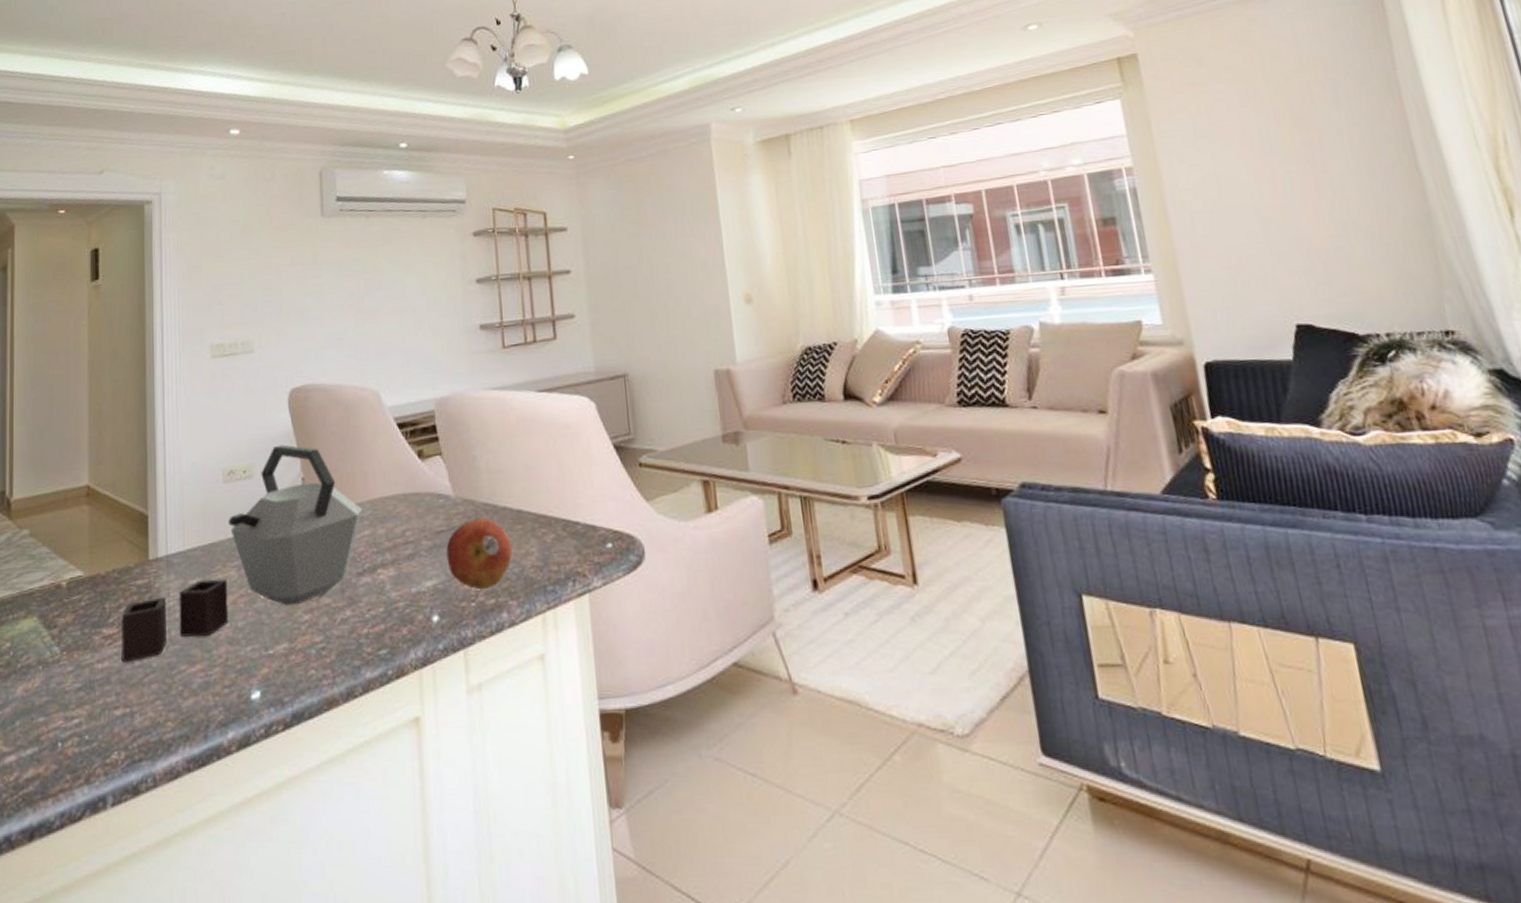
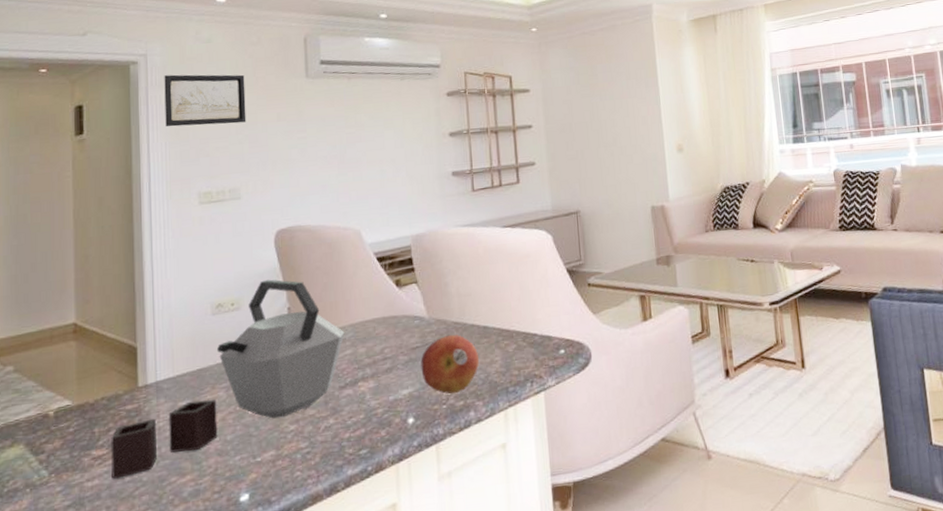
wall art: none [178,214,260,272] -> present [164,74,246,127]

